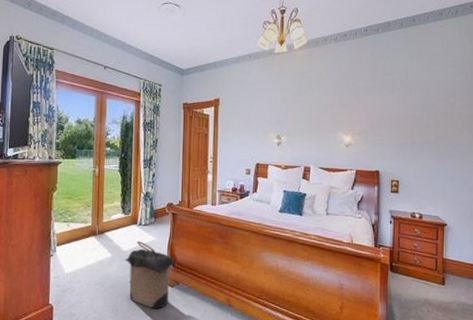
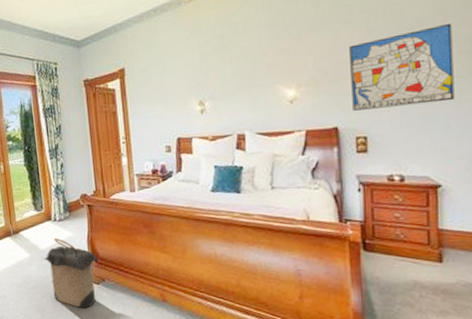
wall art: none [390,104,460,161] -> present [349,23,455,111]

